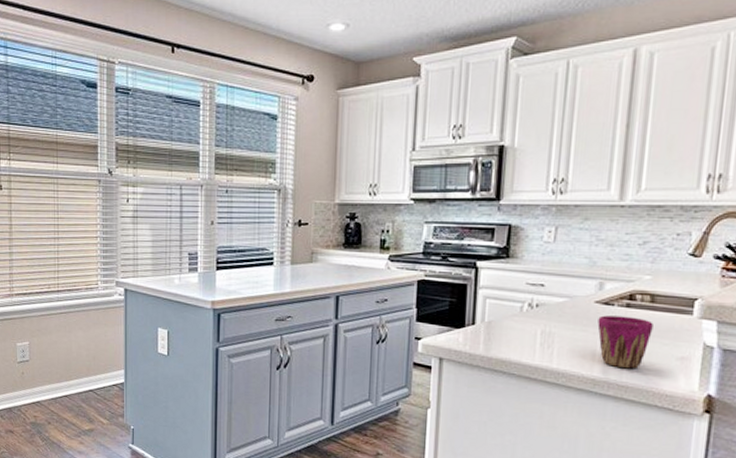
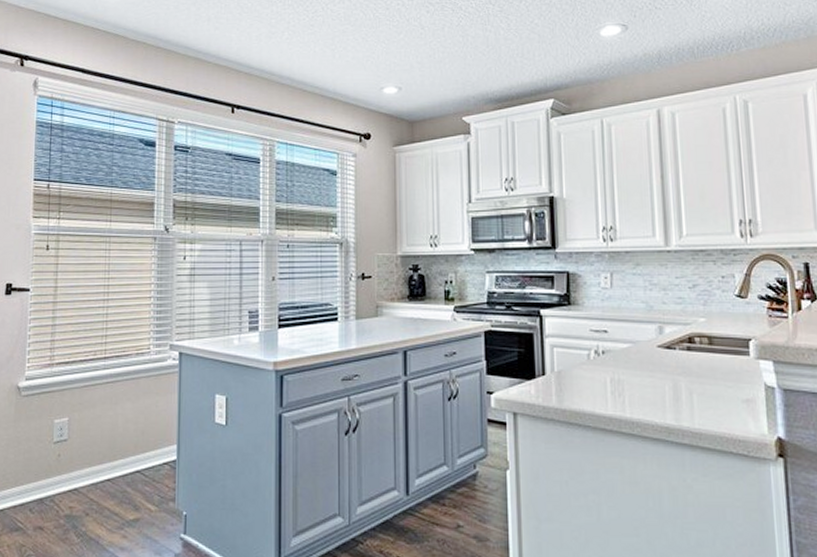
cup: present [597,315,654,369] -> none [663,360,716,414]

